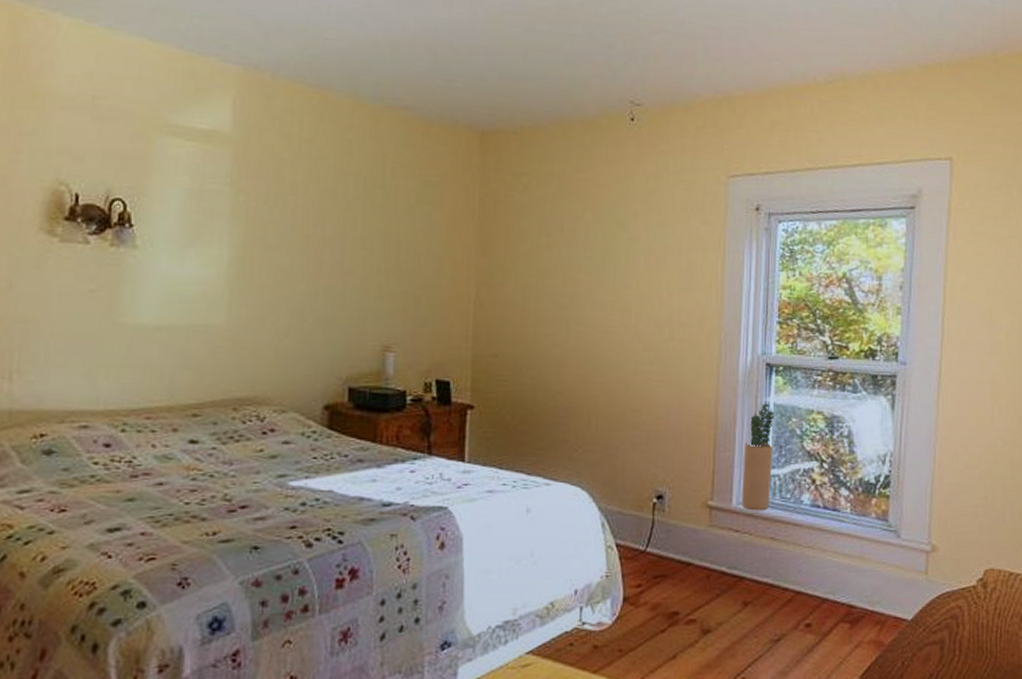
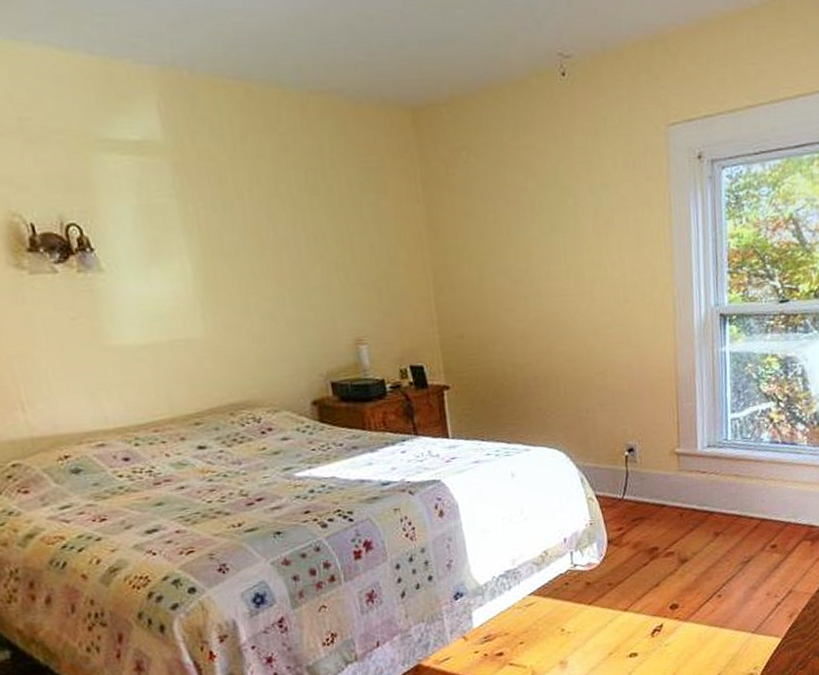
vase: present [741,399,775,511] -> none [704,348,732,453]

